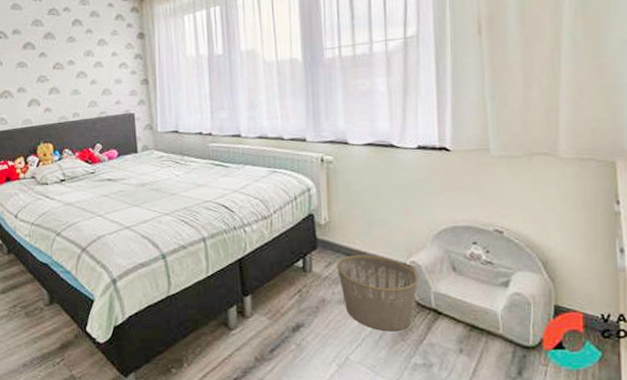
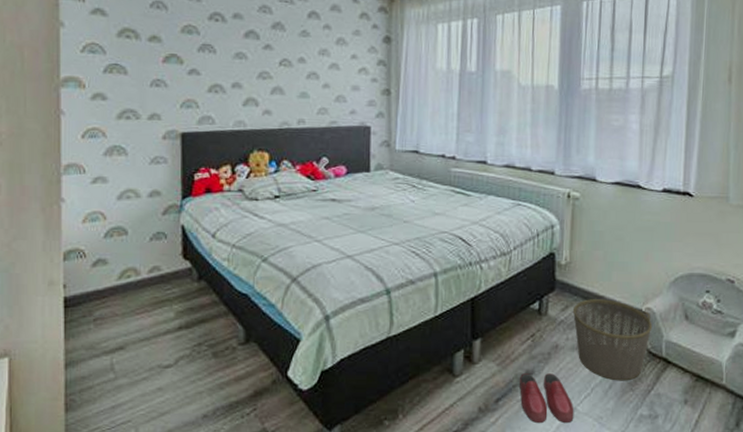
slippers: none [291,325,347,372] -> present [520,373,574,424]

